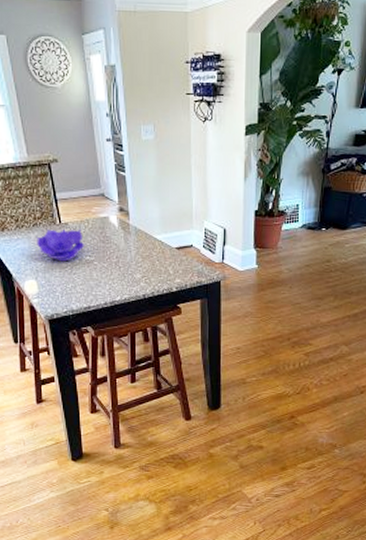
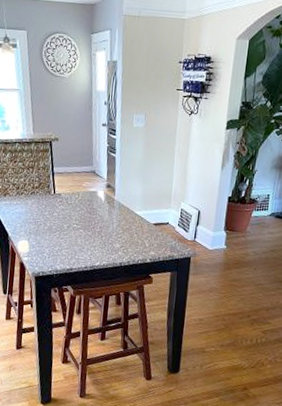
decorative bowl: present [35,228,85,262] -> none [32,198,74,227]

